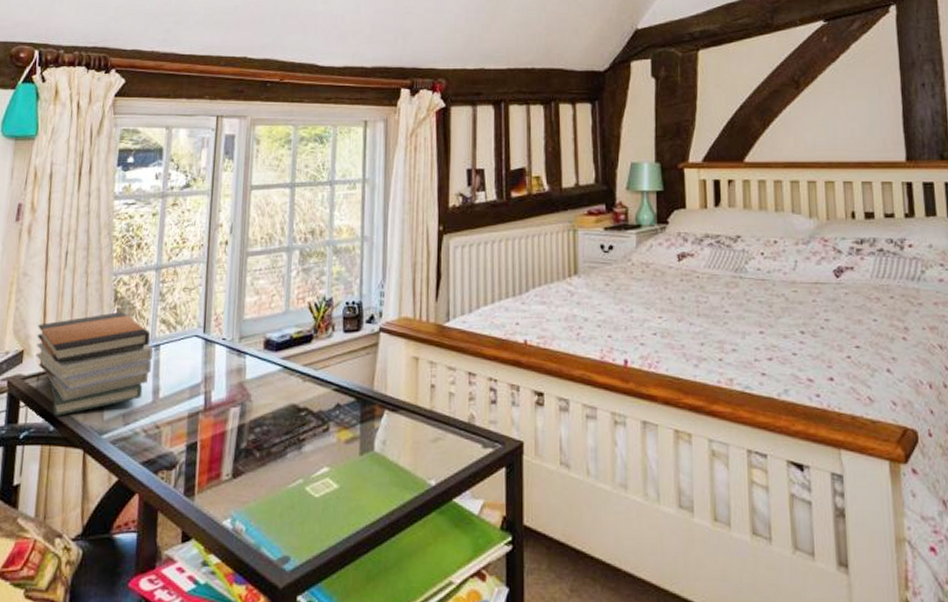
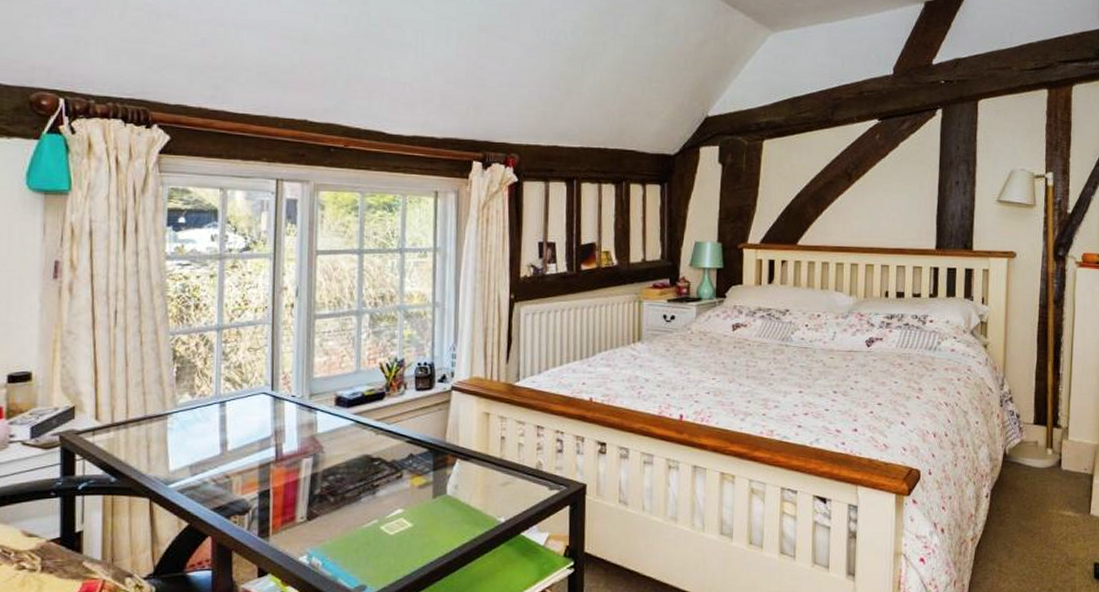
book stack: present [36,312,154,416] -> none [88,370,219,468]

